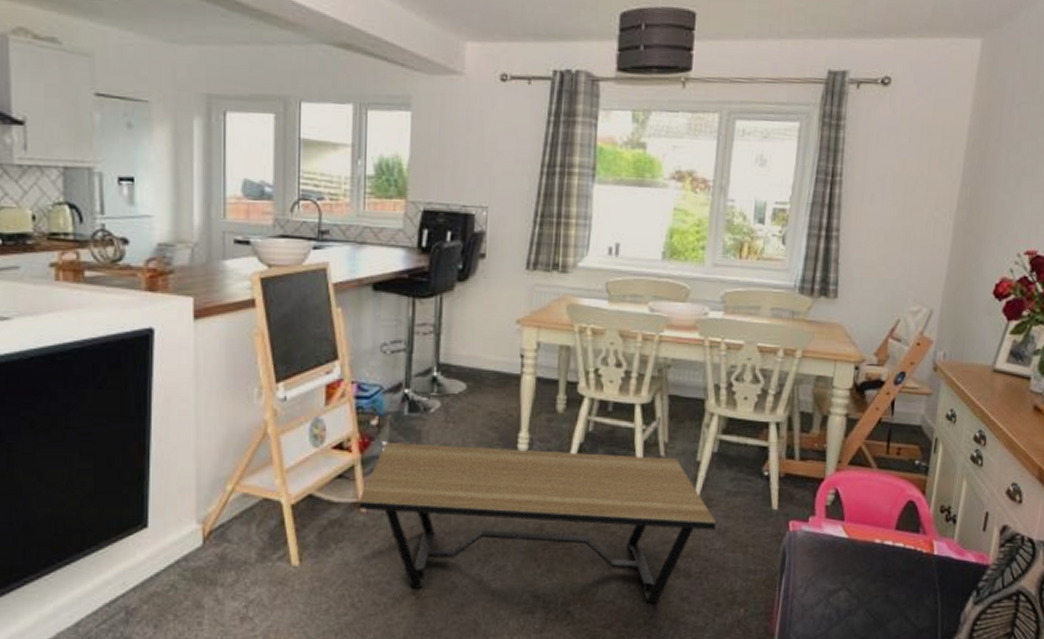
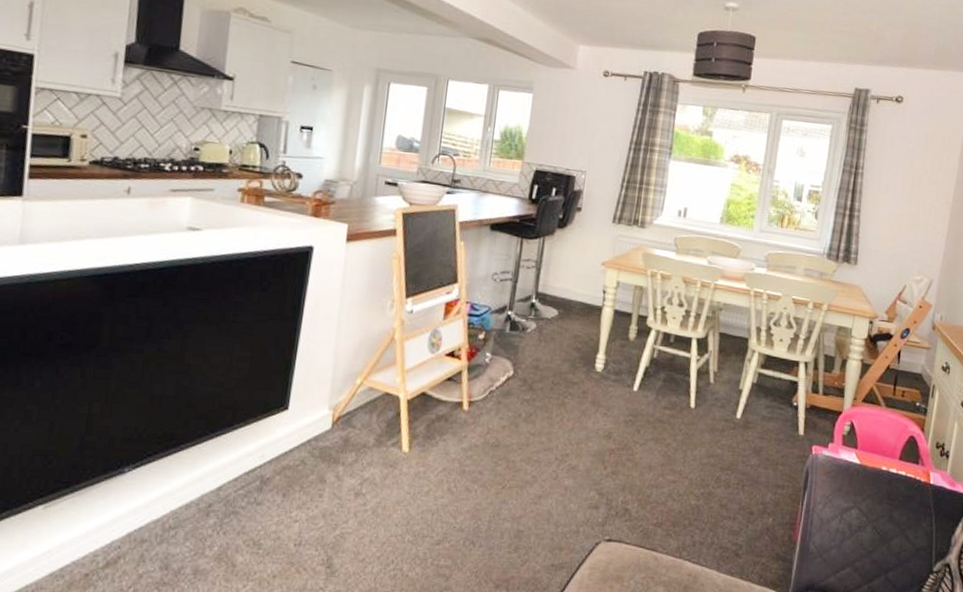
coffee table: present [357,442,717,603] -> none [461,353,753,508]

